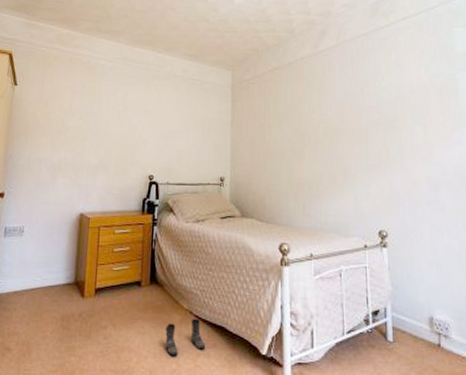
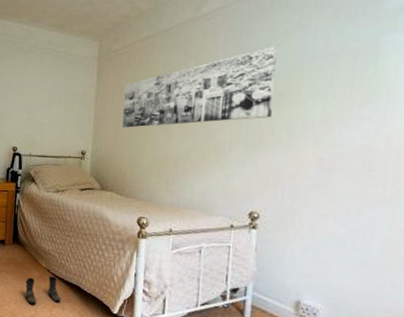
wall art: none [258,80,385,154] -> present [122,47,278,129]

